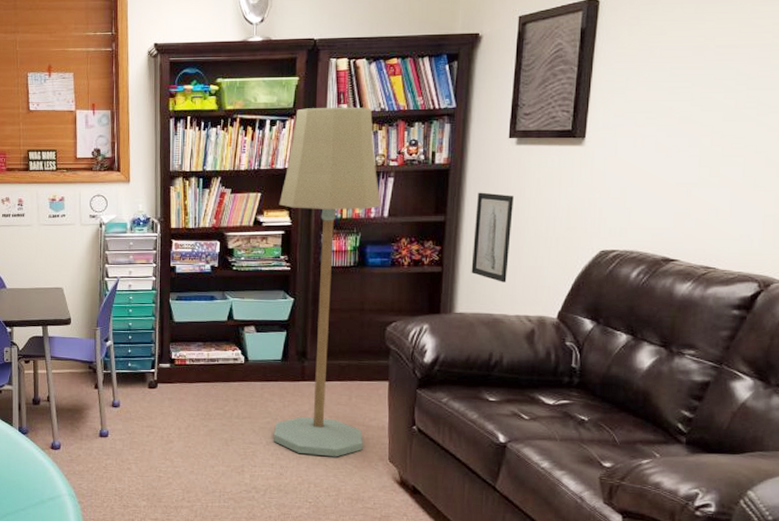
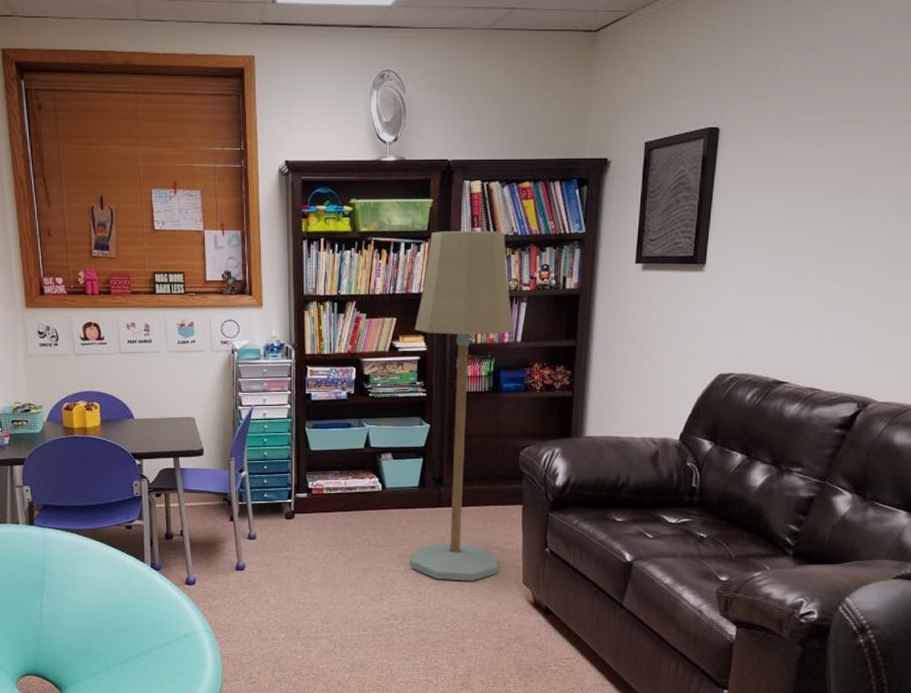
wall art: present [471,192,514,282] -> none [600,317,640,406]

